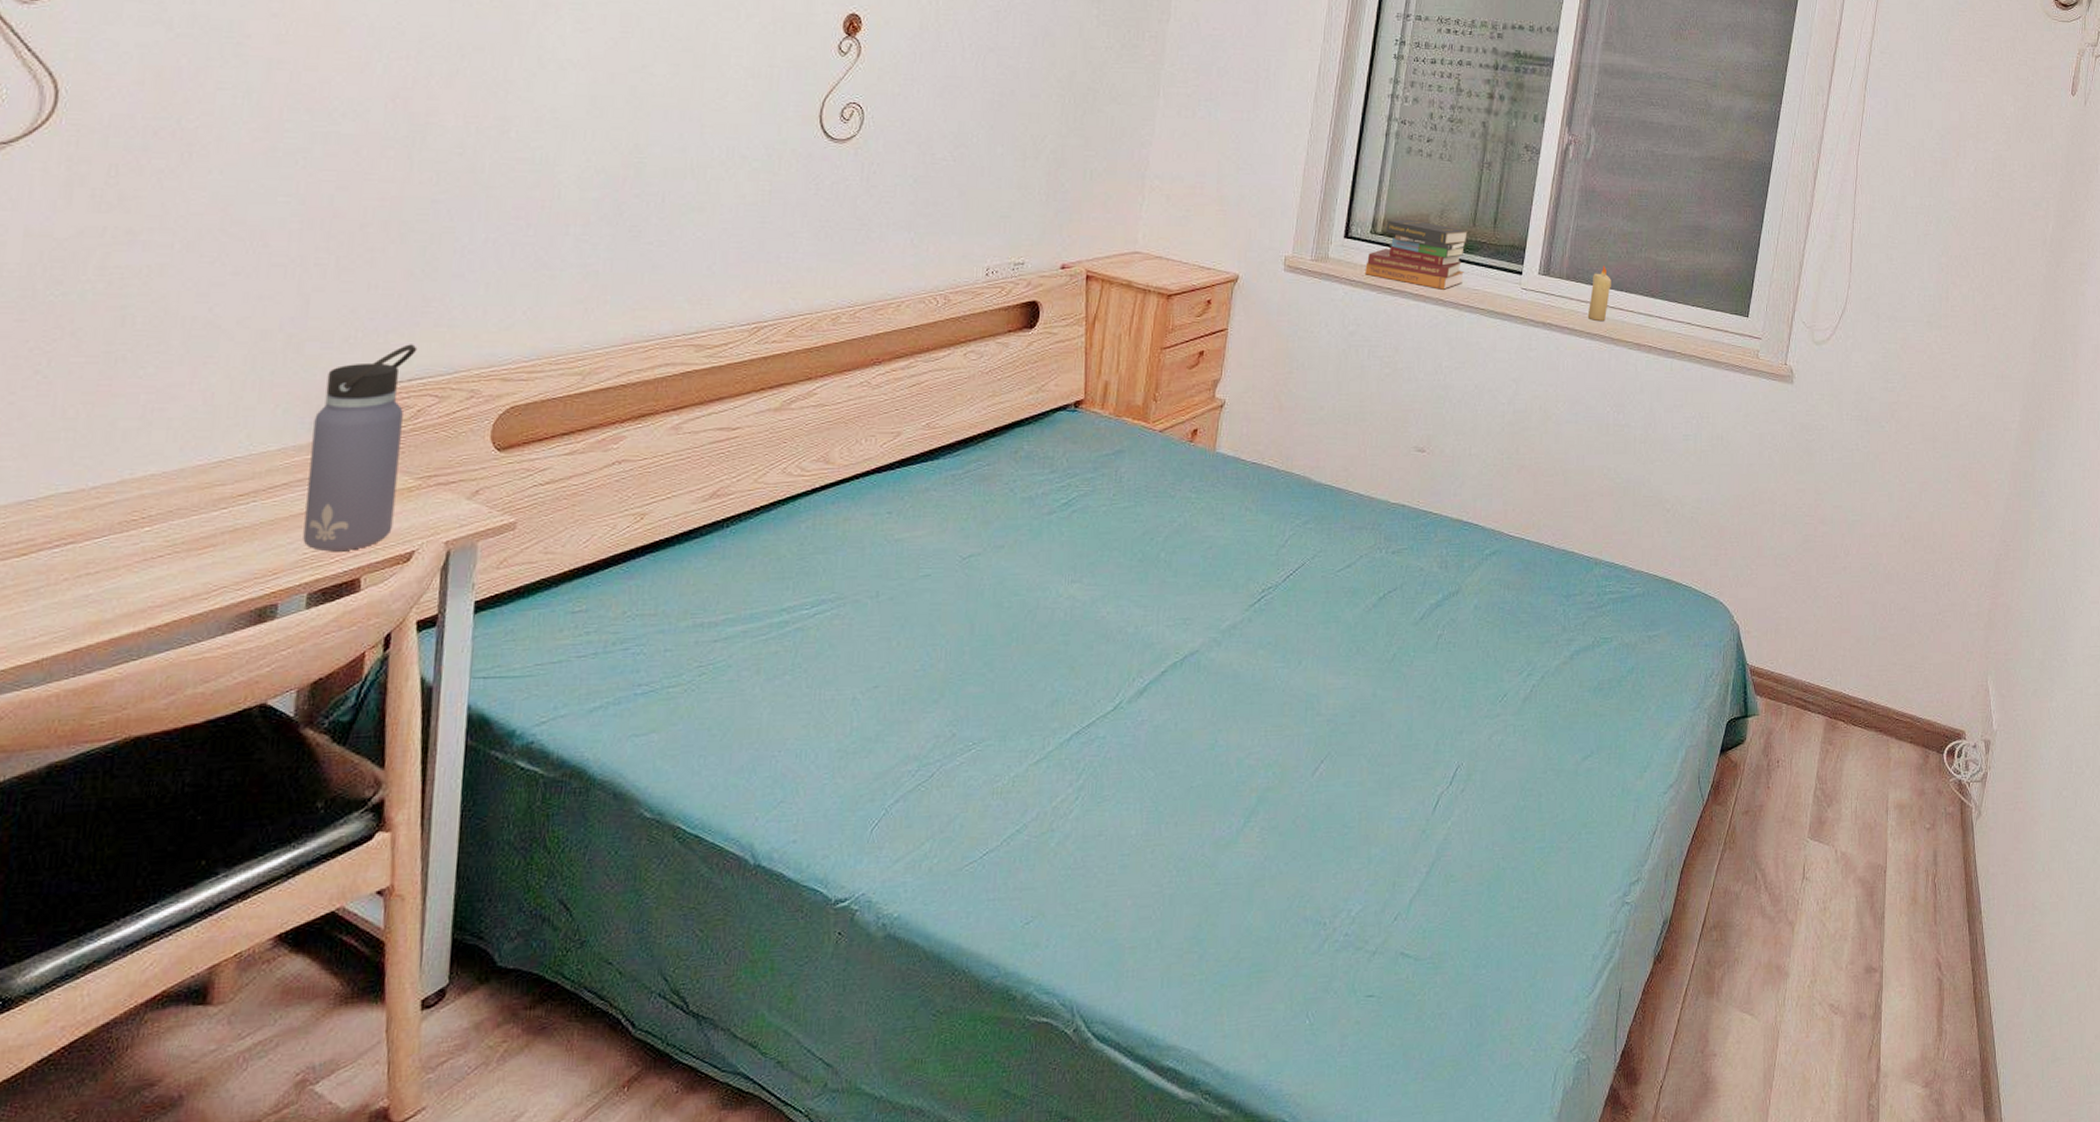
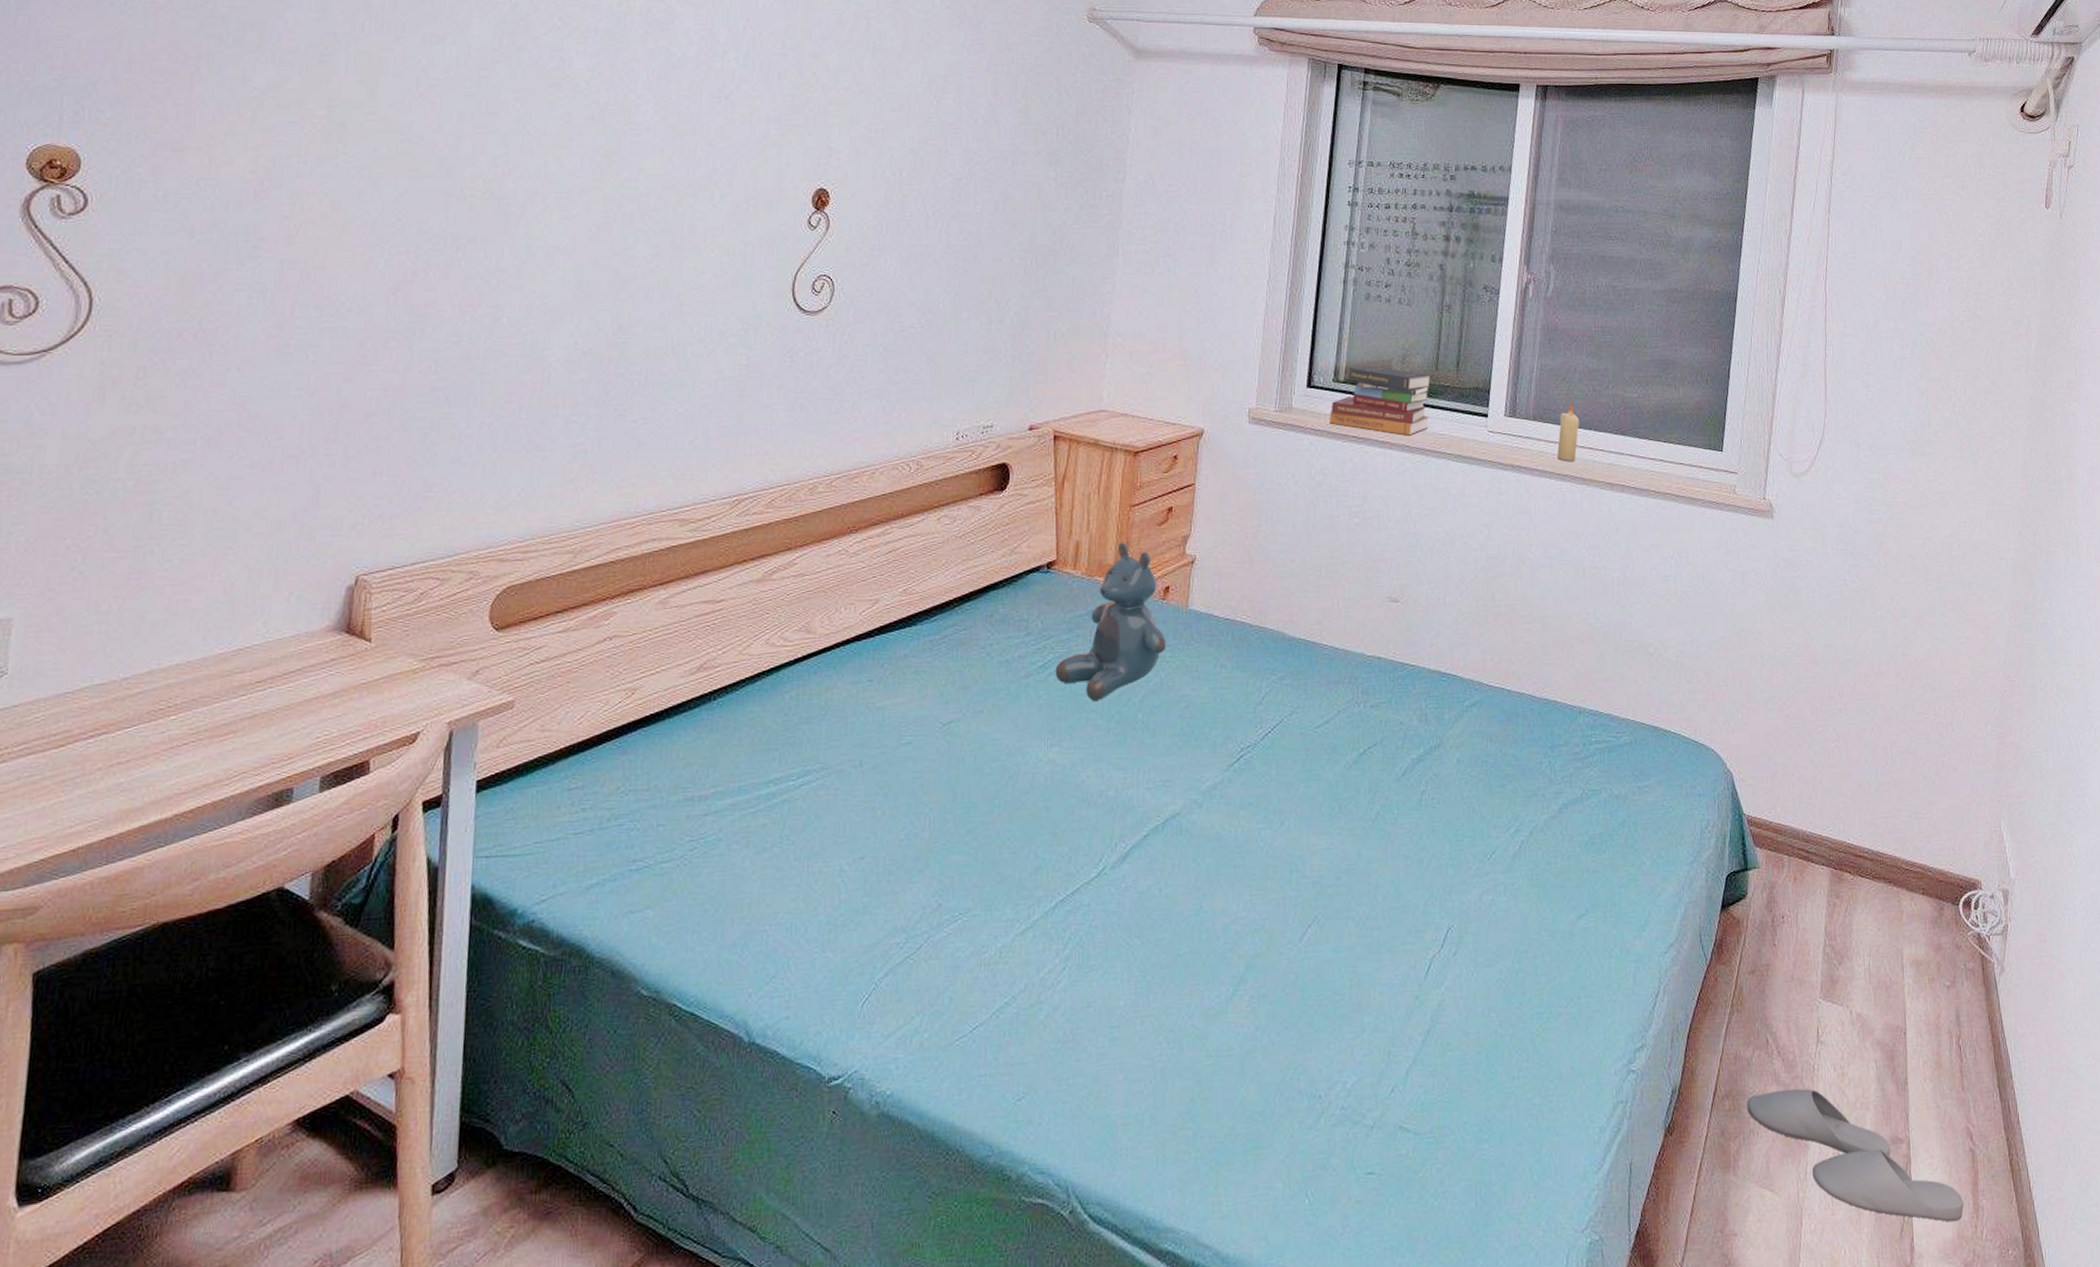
water bottle: present [303,344,418,552] -> none [316,529,420,736]
stuffed animal: none [1078,384,1193,539] -> present [1055,542,1167,700]
slippers: none [1733,921,1928,1045] -> present [1747,1088,1964,1222]

